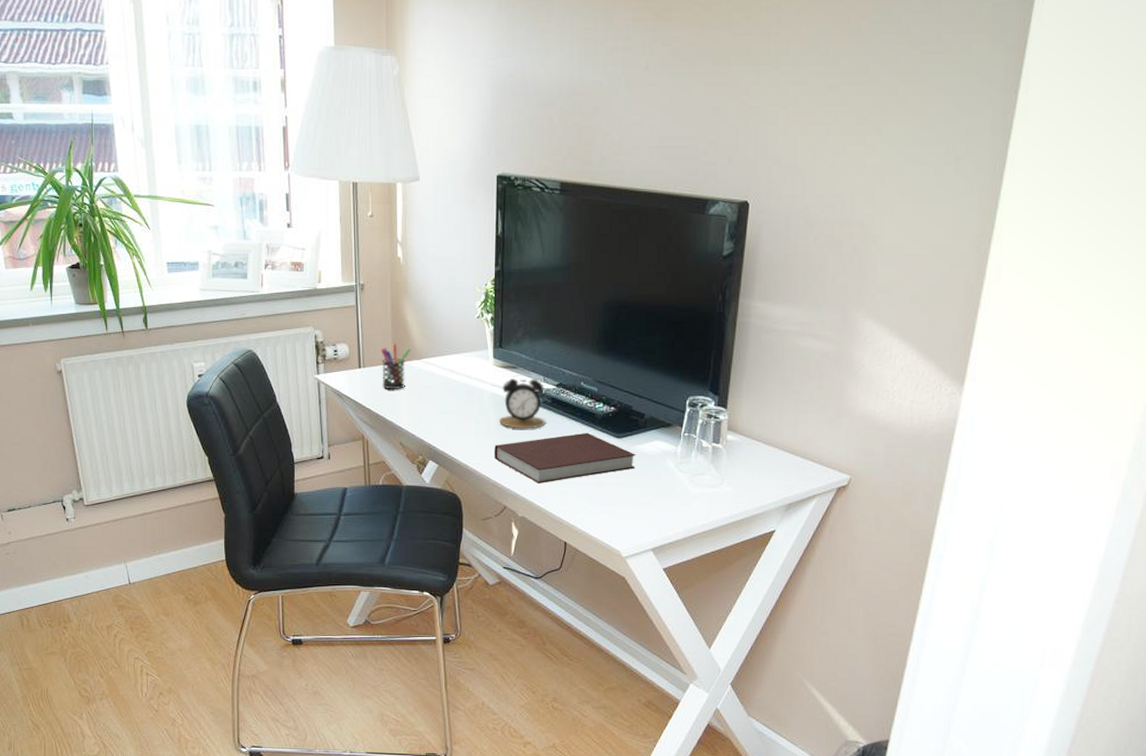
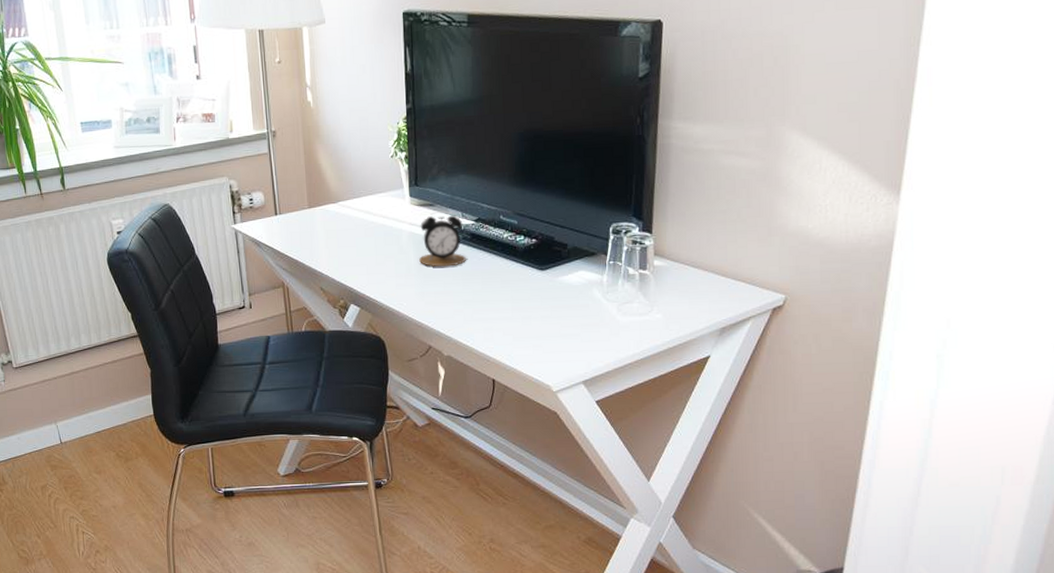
pen holder: present [381,343,411,389] -> none [296,188,326,235]
notebook: present [494,432,636,483] -> none [416,266,561,321]

